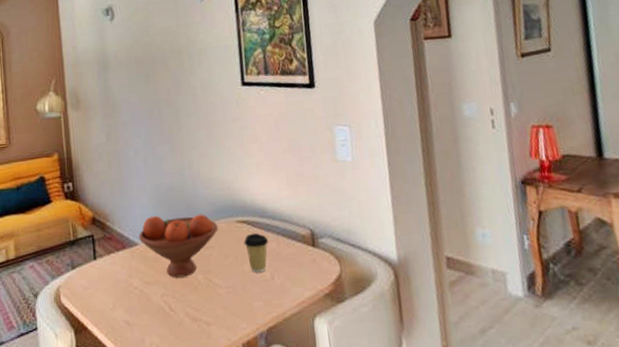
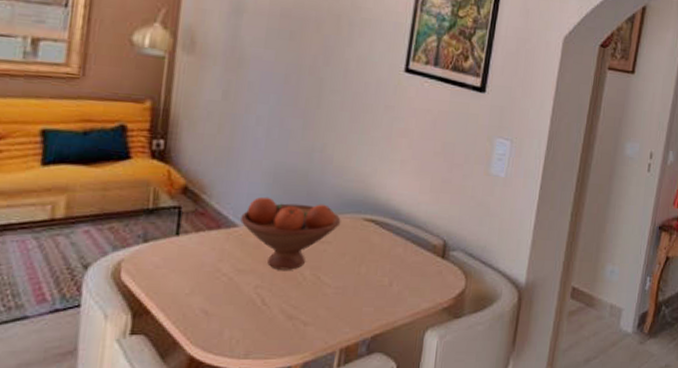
coffee cup: present [244,232,269,273] -> none [367,234,396,277]

